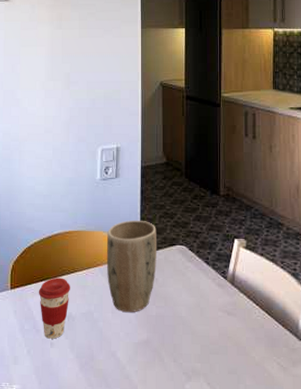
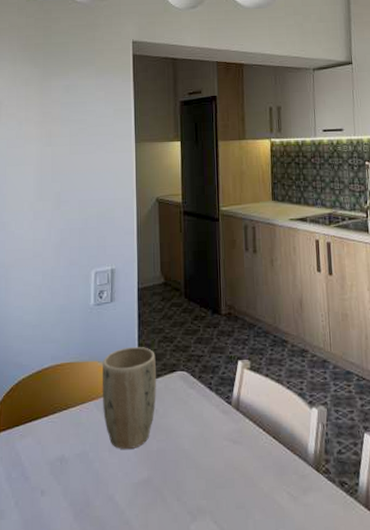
coffee cup: present [38,278,70,339] -> none [27,416,63,487]

